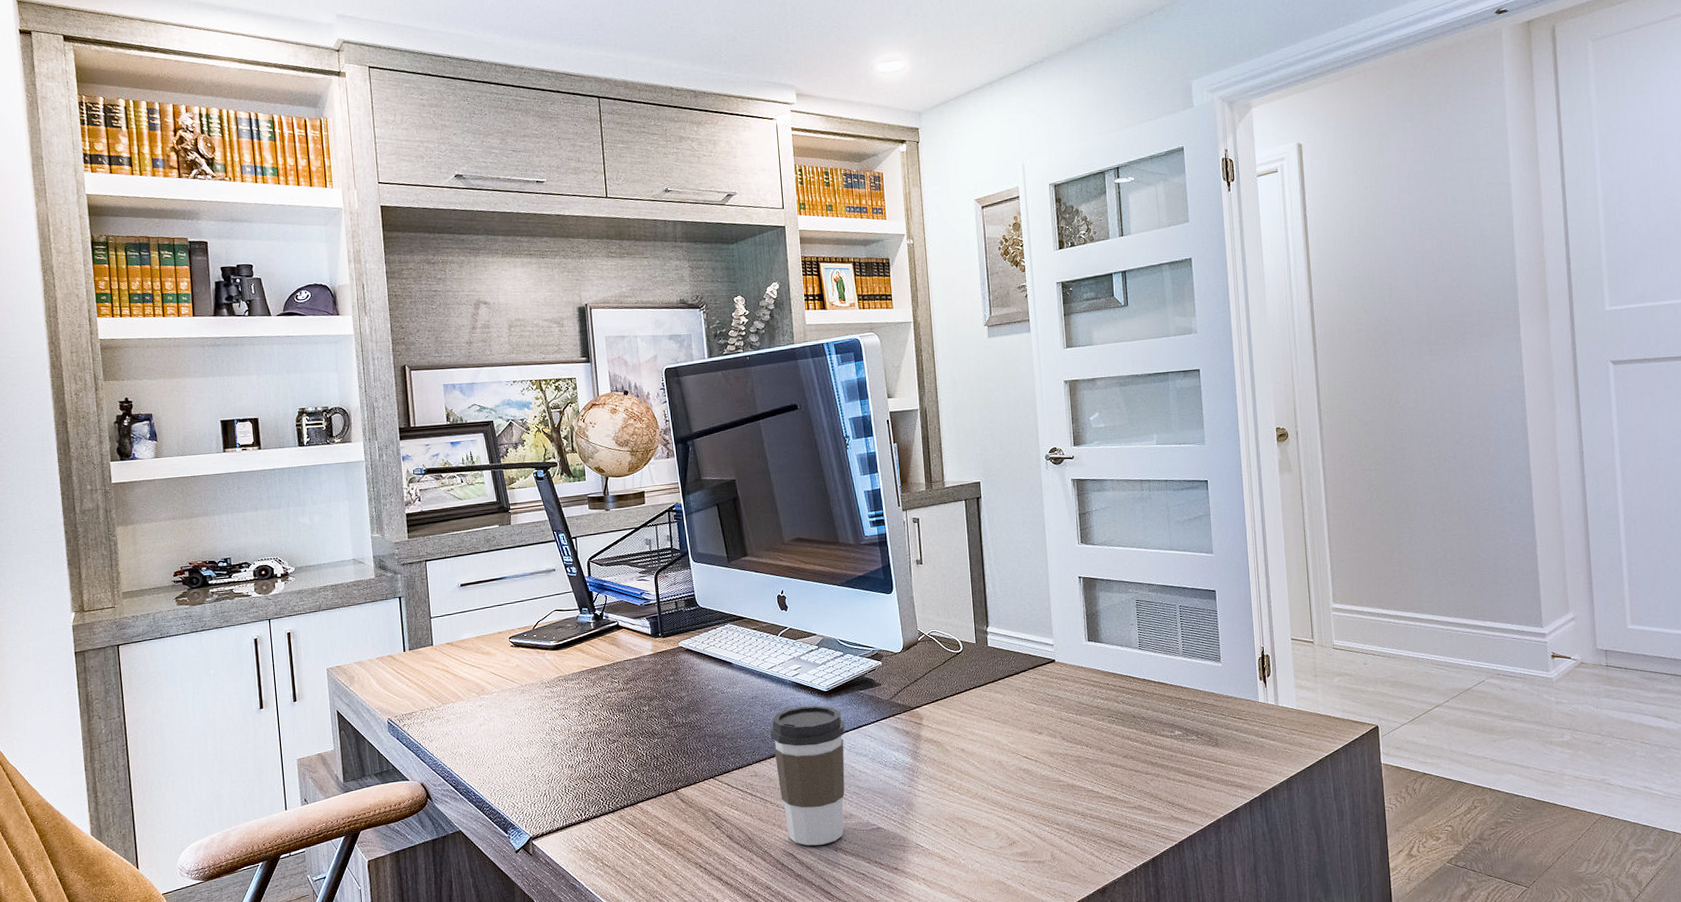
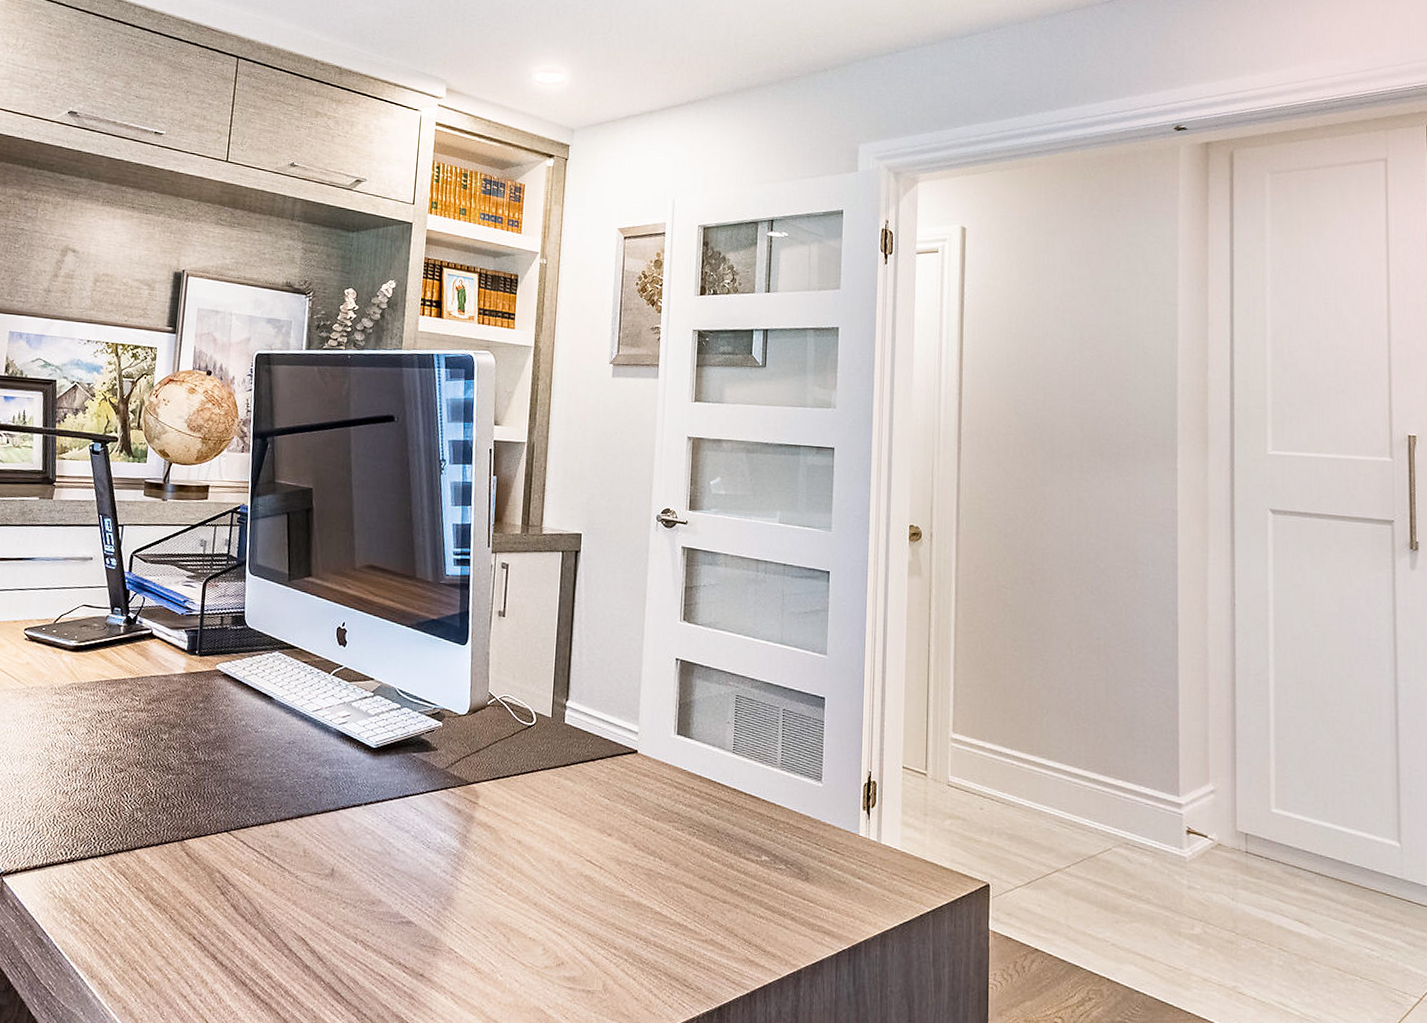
coffee cup: present [770,705,845,846] -> none [302,761,390,933]

